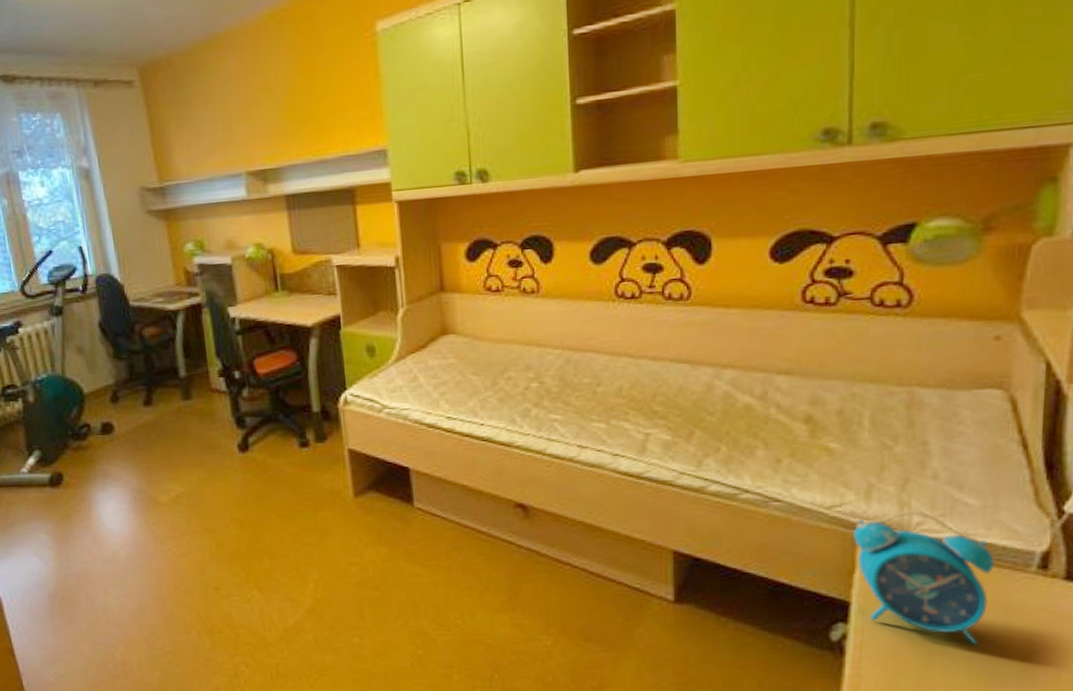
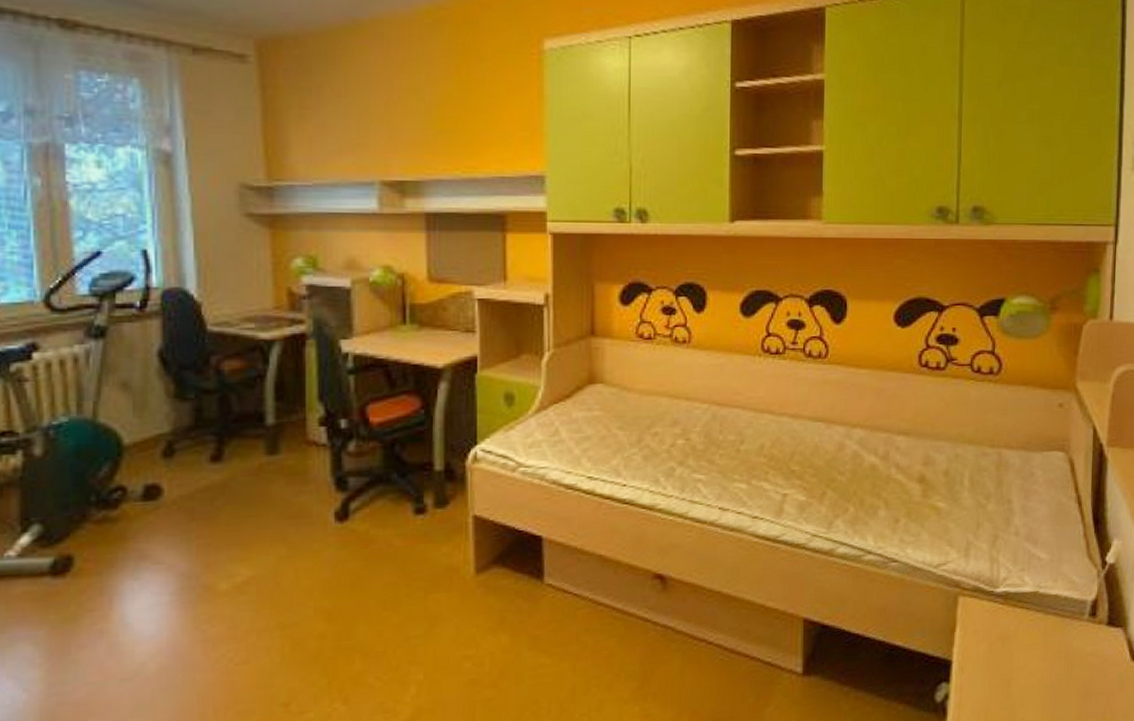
alarm clock: present [854,510,994,645] -> none [955,565,1059,694]

